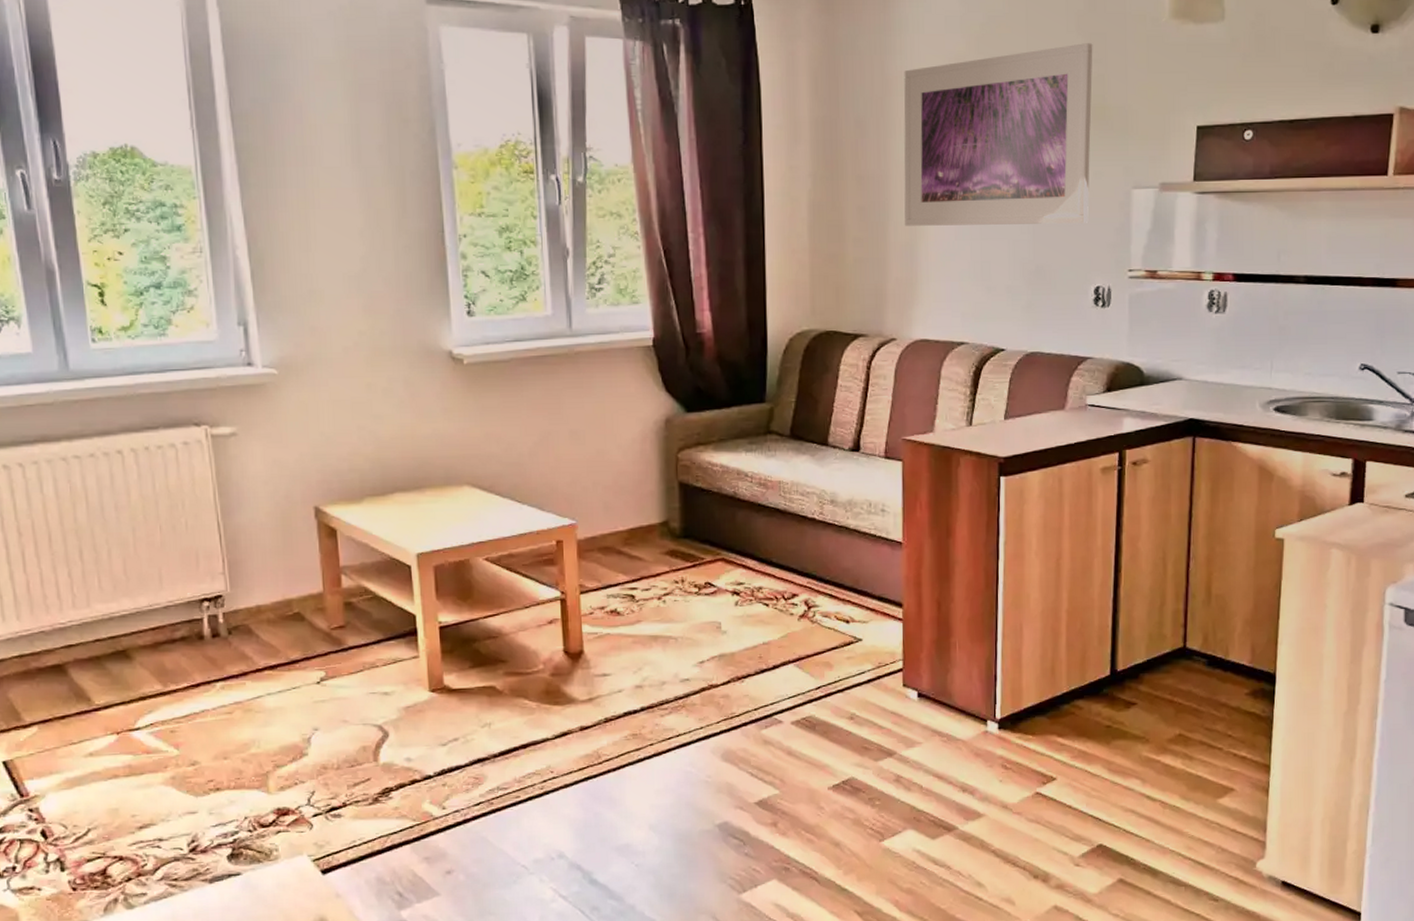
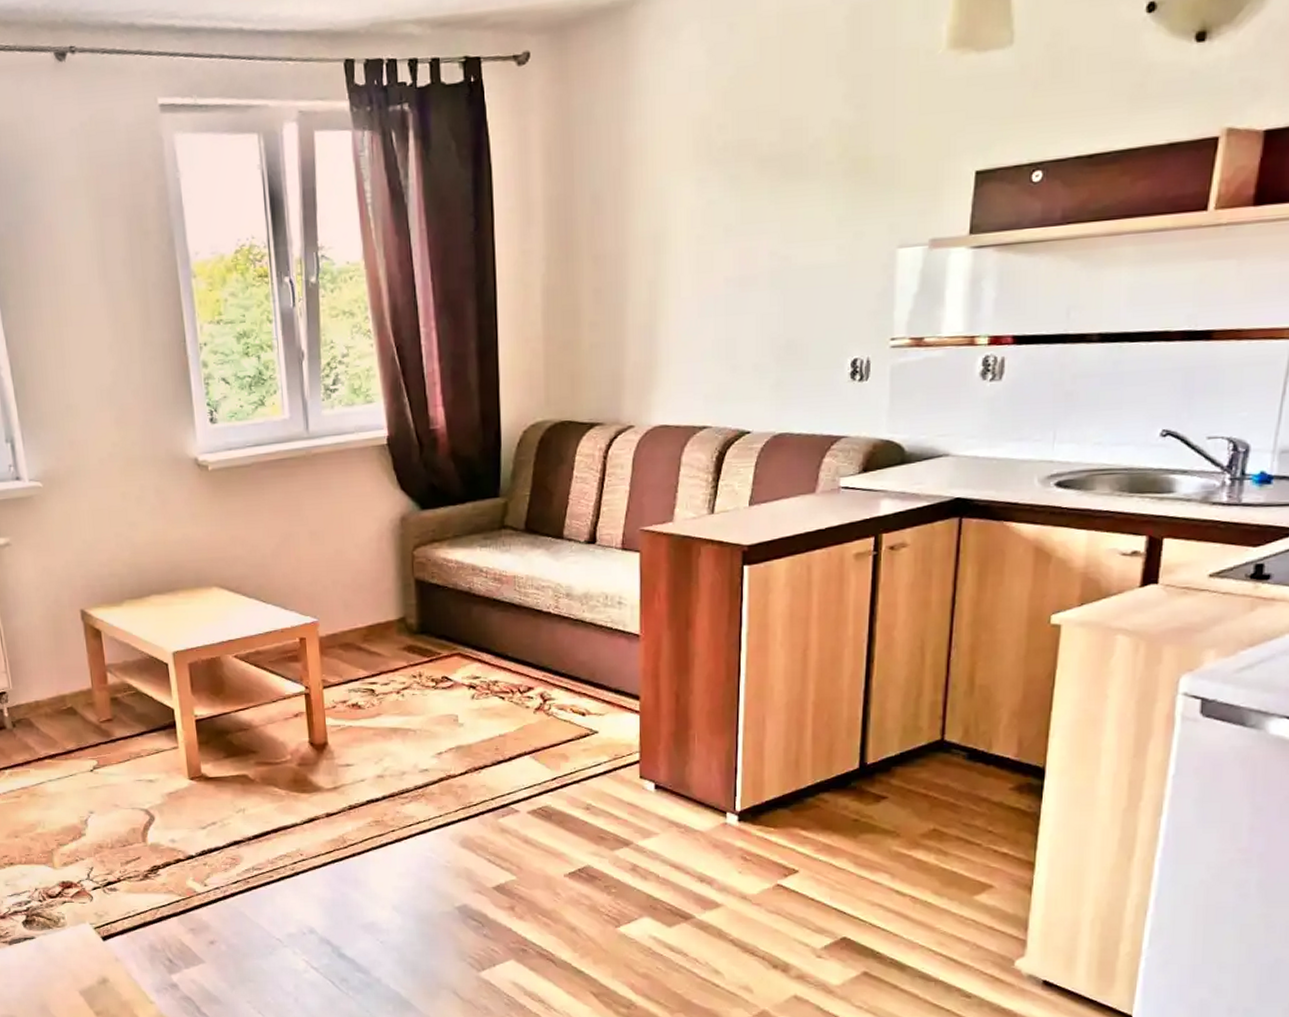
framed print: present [903,43,1093,226] -> none [643,87,856,306]

